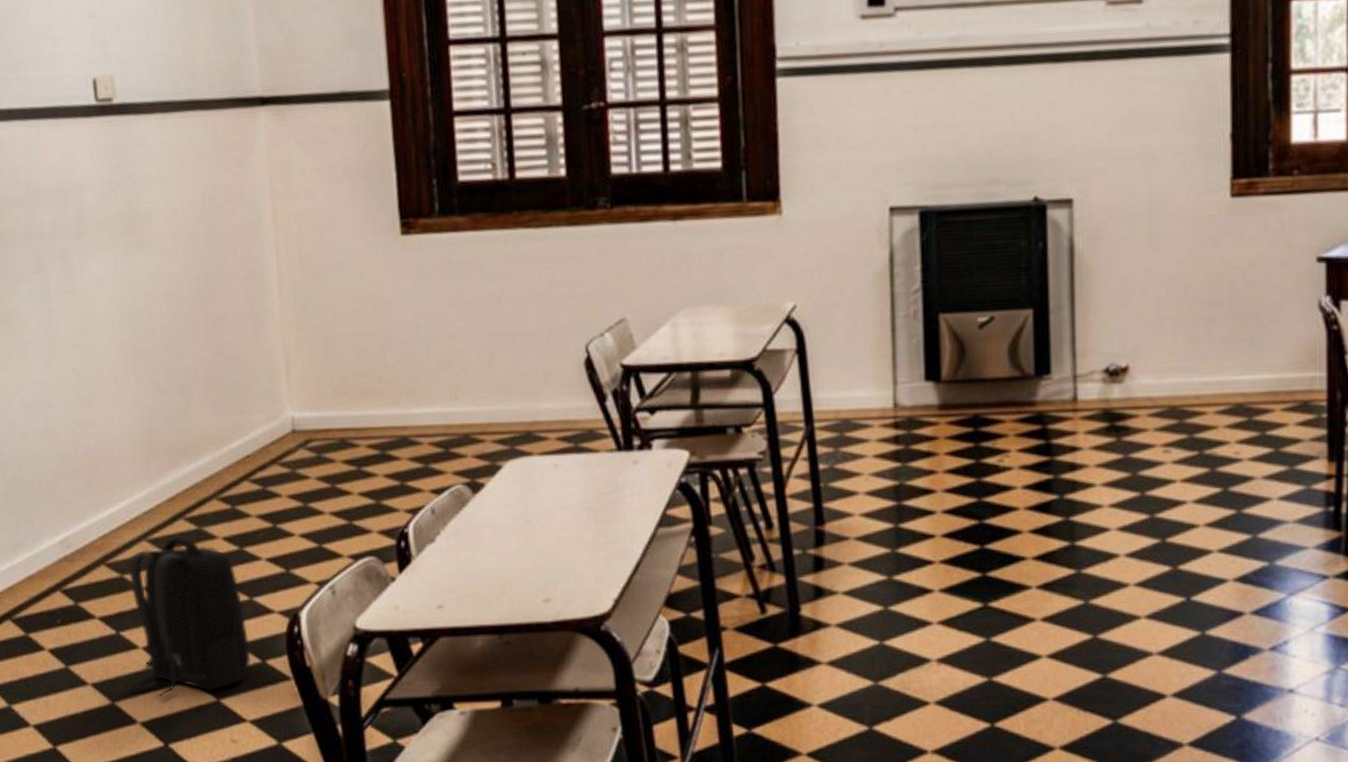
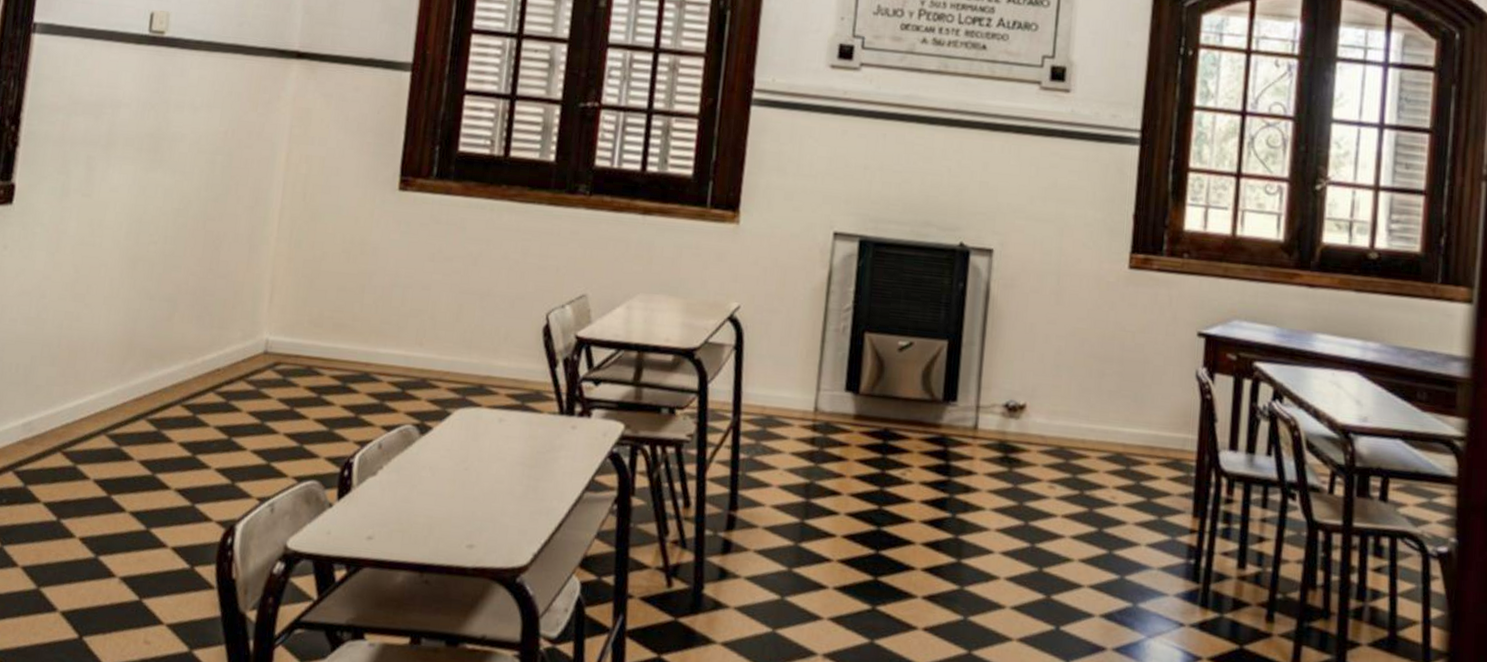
backpack: present [128,536,251,698] -> none [56,435,185,589]

